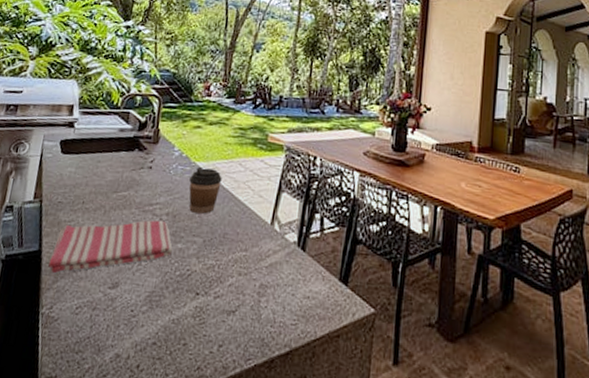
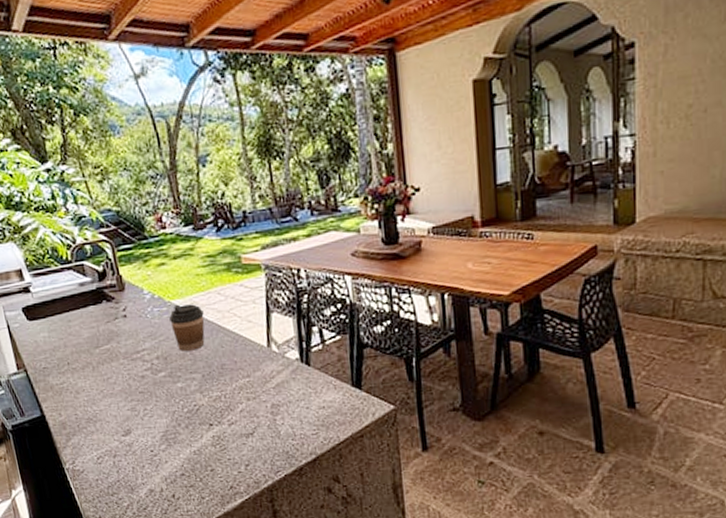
dish towel: present [48,220,173,274] -> none [55,364,174,433]

